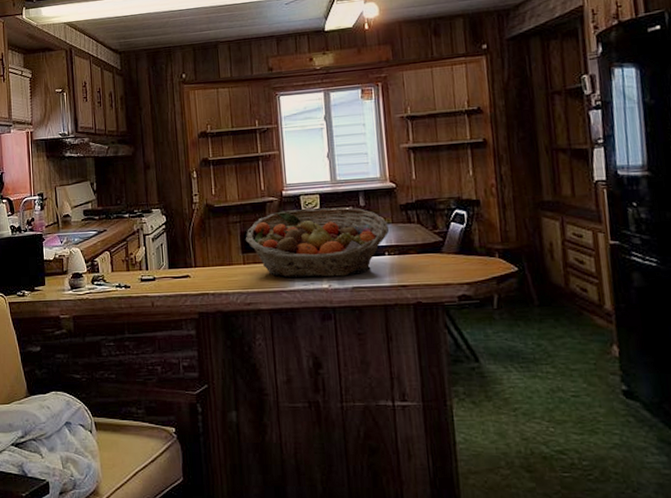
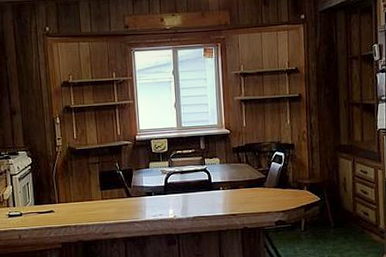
fruit basket: present [245,207,390,278] -> none [103,150,224,210]

